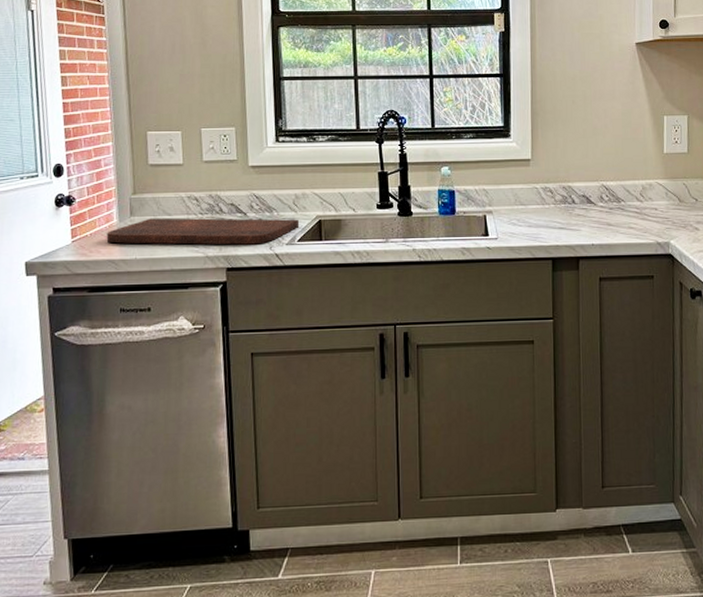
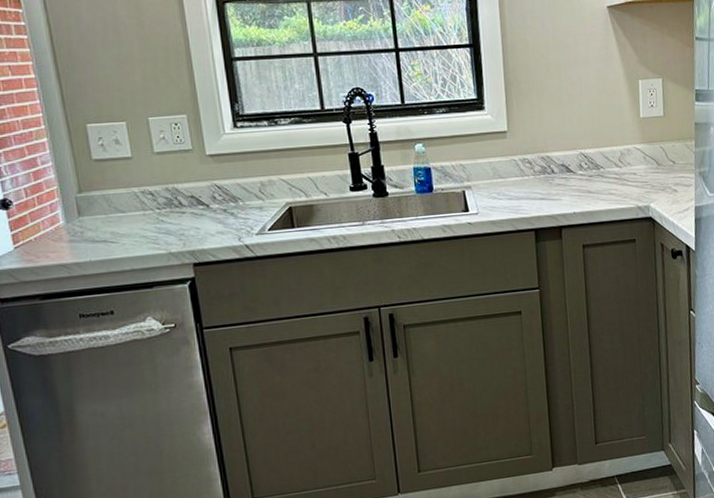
cutting board: present [106,218,300,245] -> none [53,207,269,247]

